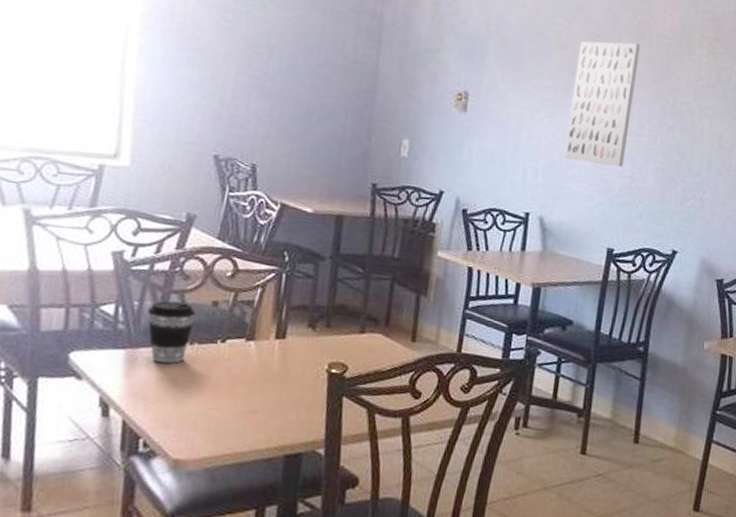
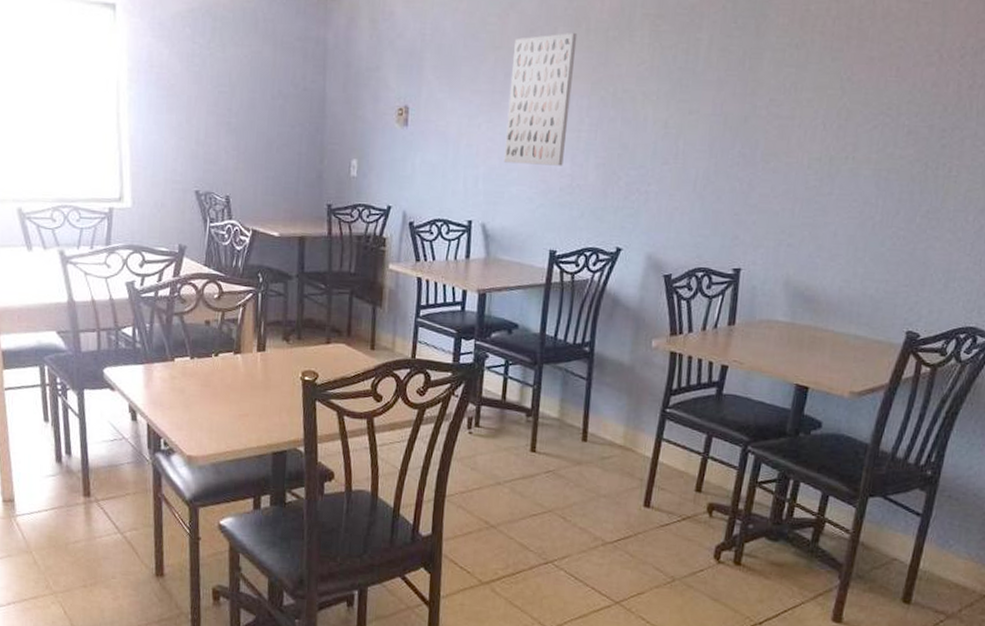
coffee cup: present [148,301,196,364] -> none [157,322,194,376]

